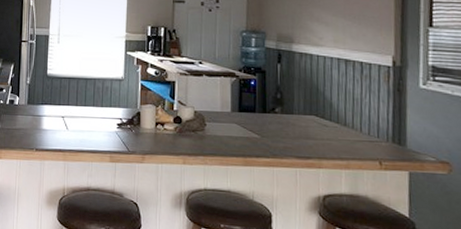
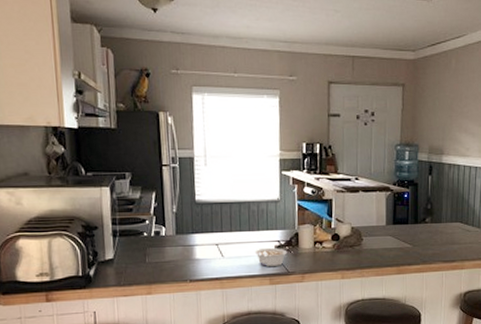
legume: none [98,122,129,144] -> present [255,244,288,266]

